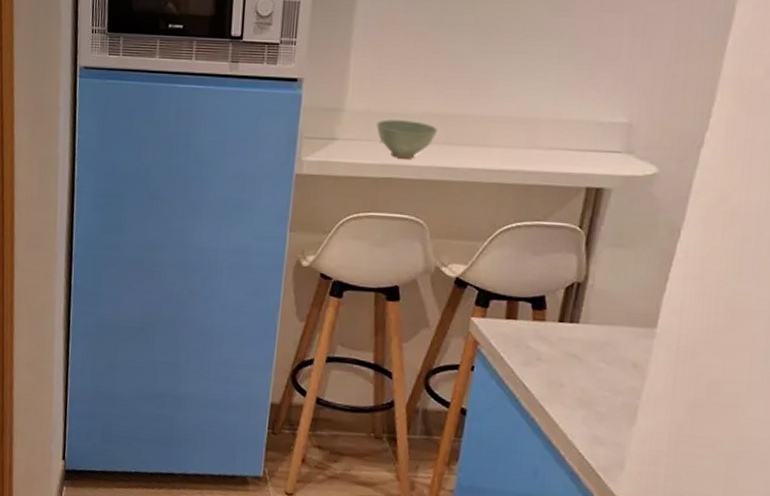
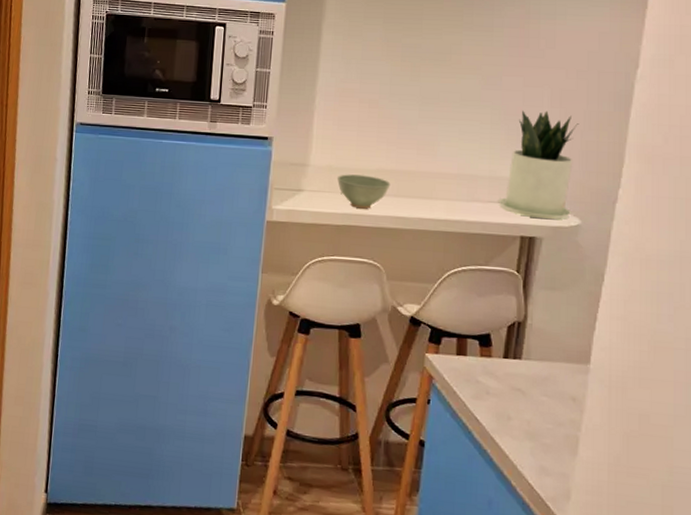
planter: none [562,40,663,168] -> present [498,110,578,220]

